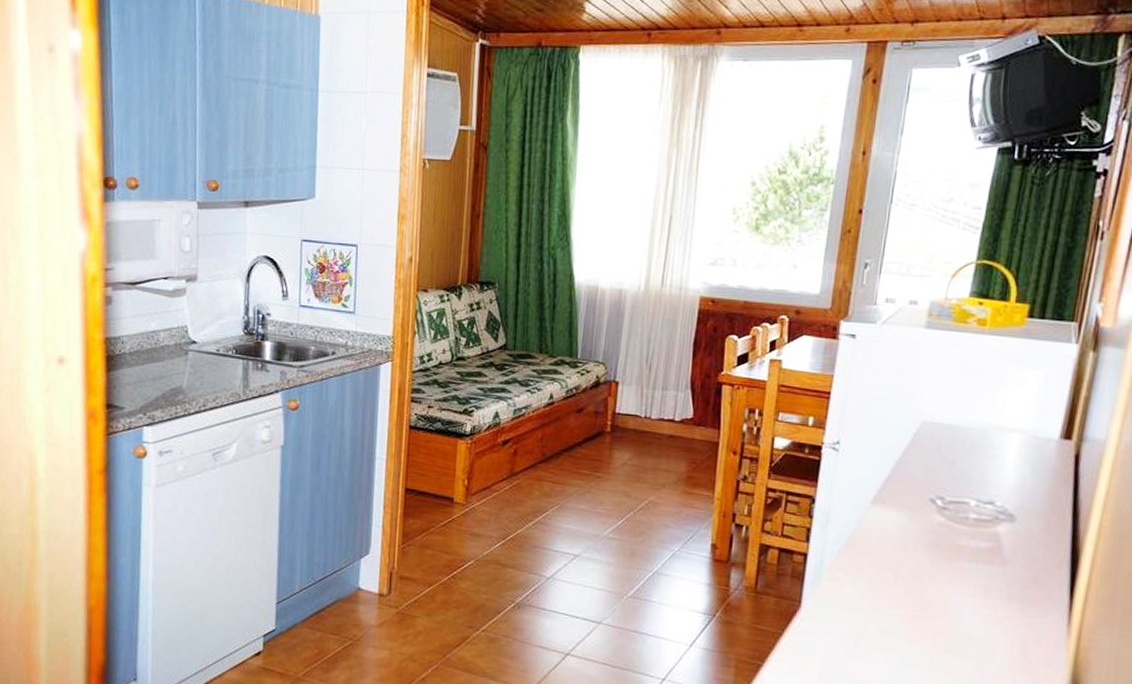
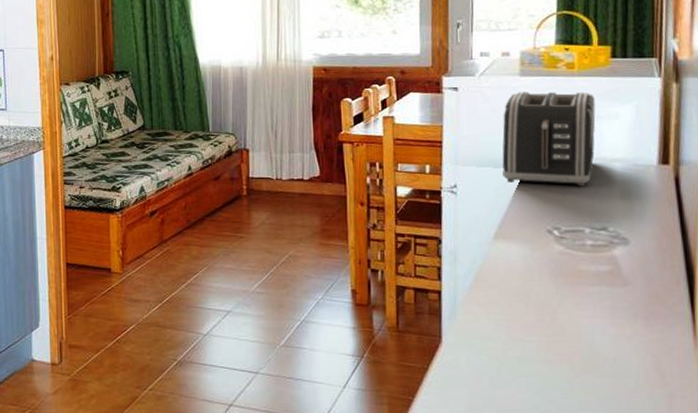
toaster: none [891,346,1003,456] -> present [502,91,596,187]

